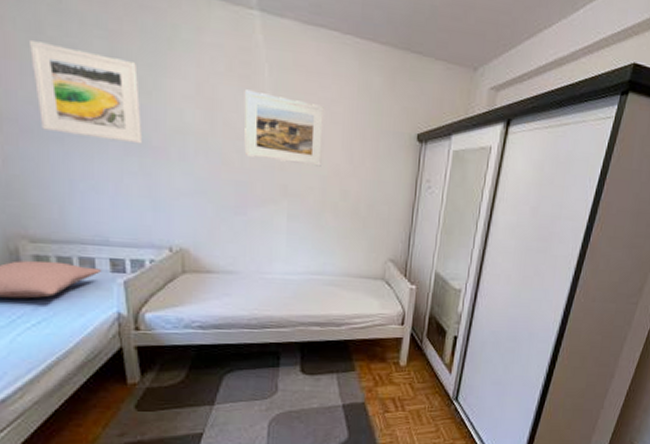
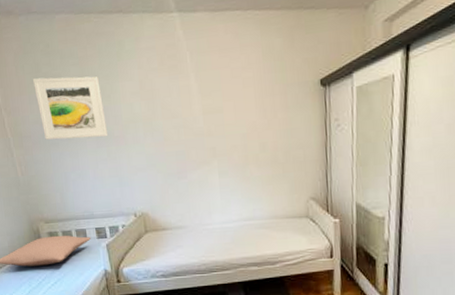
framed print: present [244,90,325,167] -> none [174,74,241,130]

